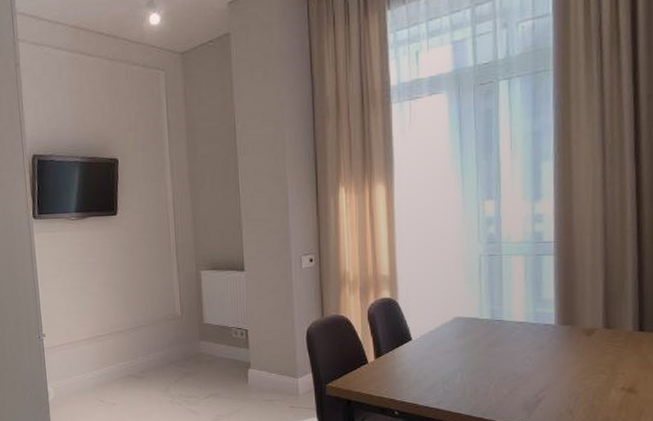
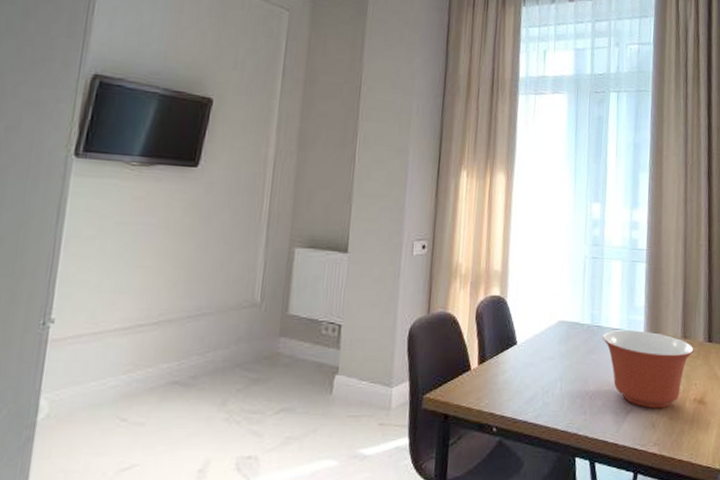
mixing bowl: none [506,323,620,397] -> present [603,330,694,409]

